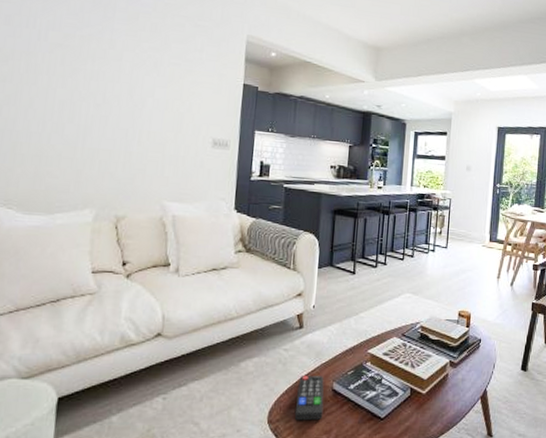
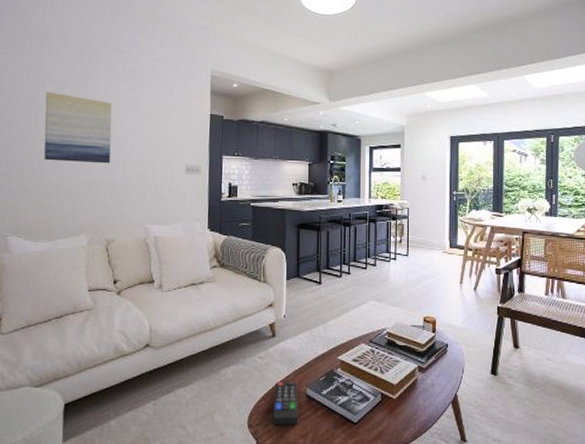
wall art: none [43,42,130,131] -> present [44,92,112,164]

